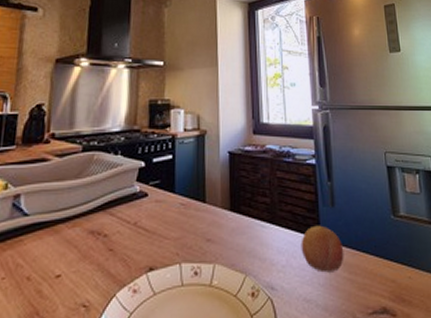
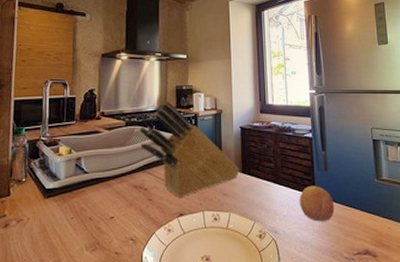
knife block: none [99,119,228,246] -> present [138,101,240,198]

